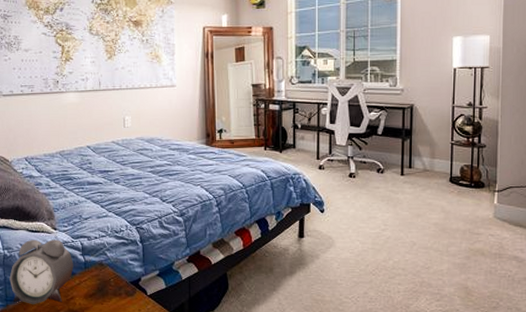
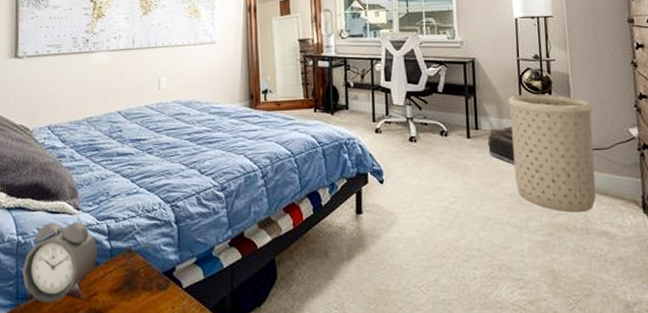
duffel bag: none [419,166,443,199] -> present [487,126,516,165]
laundry basket: none [440,138,517,240] -> present [507,94,596,213]

